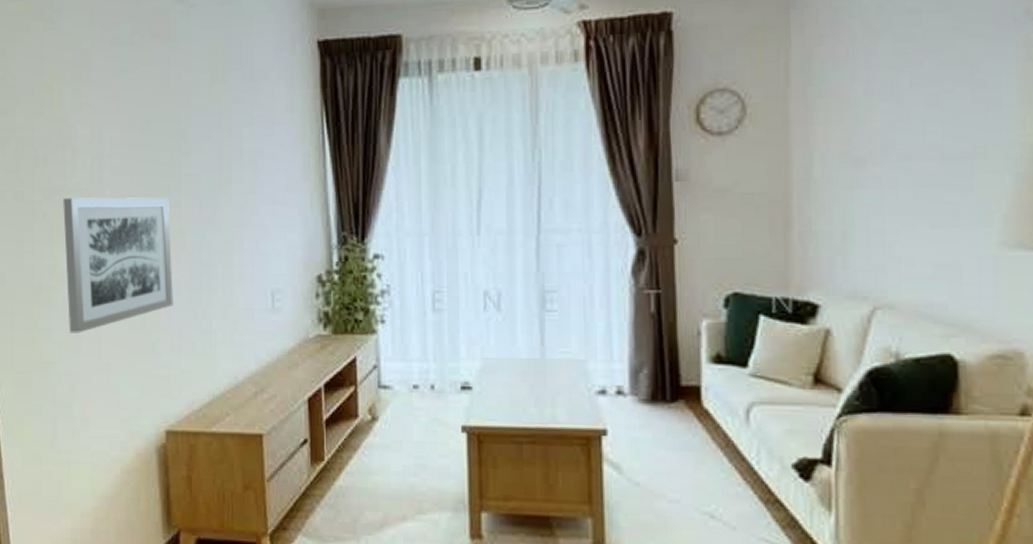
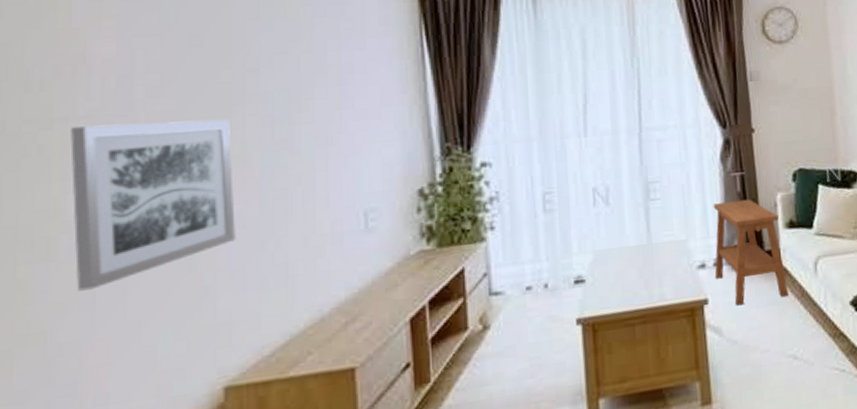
side table: none [616,322,708,444] -> present [713,199,788,306]

